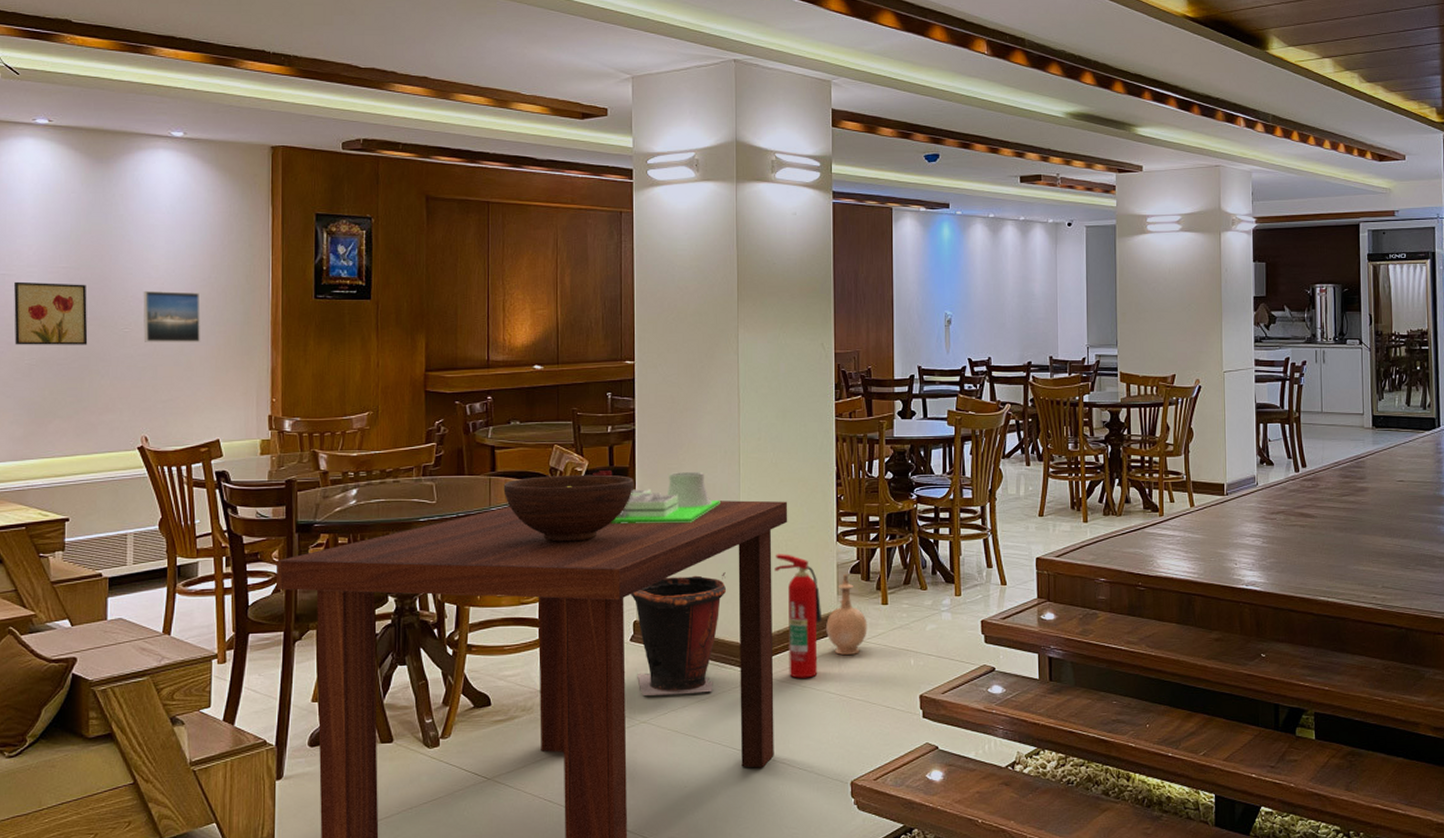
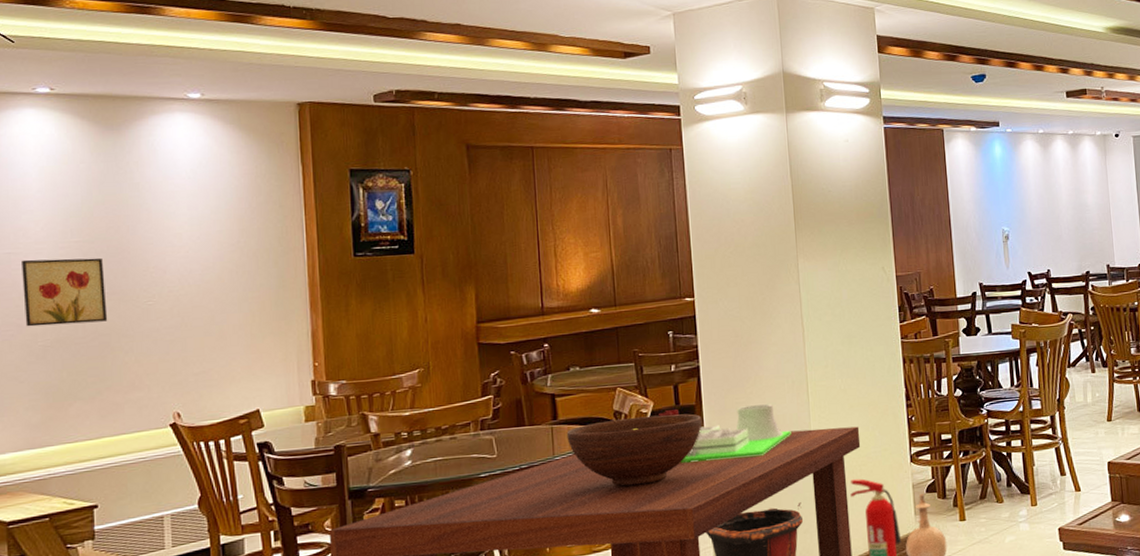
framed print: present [143,291,200,342] -> none [166,258,232,314]

